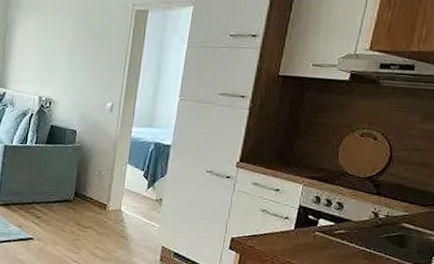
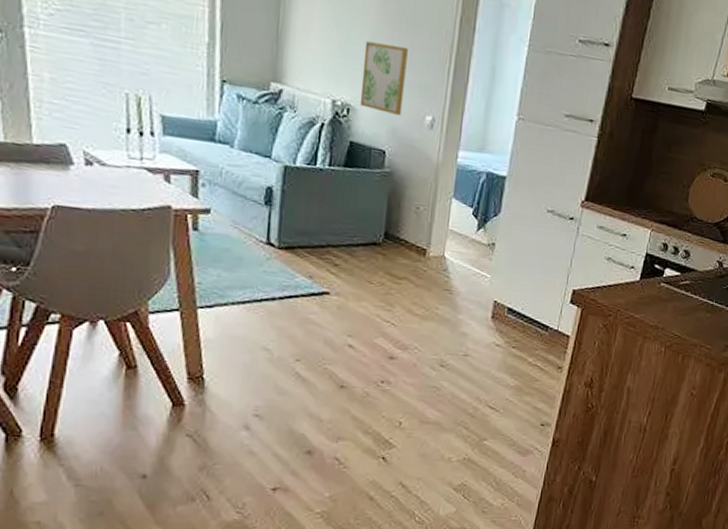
wall art: none [58,53,94,104] -> present [359,41,408,115]

